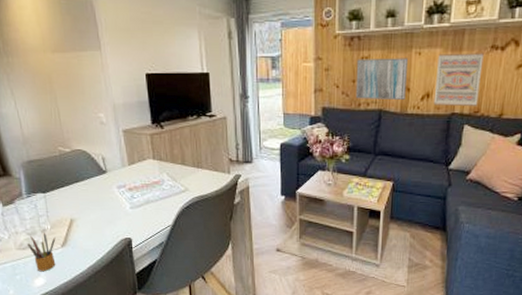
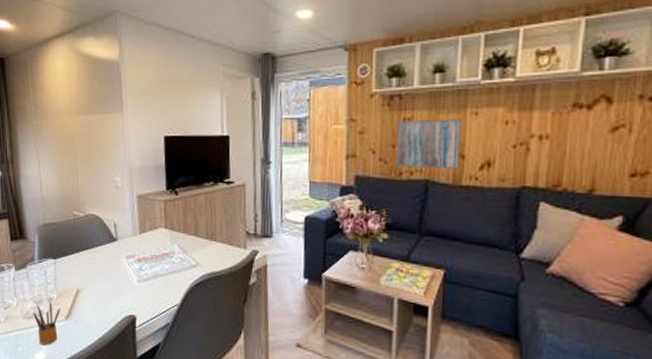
wall art: present [433,53,484,107] -> none [496,113,563,180]

